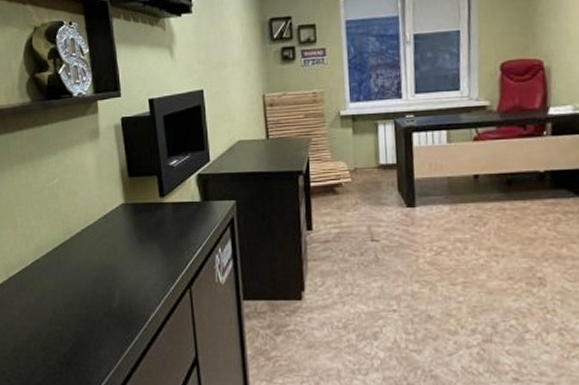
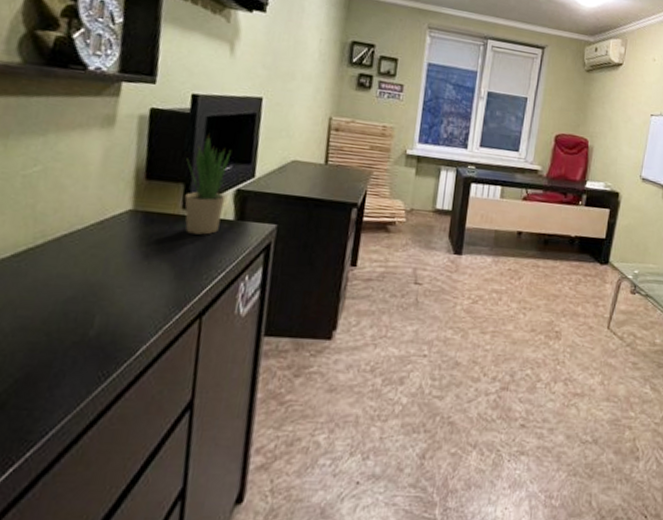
potted plant: none [155,130,190,217] -> present [184,134,233,235]

